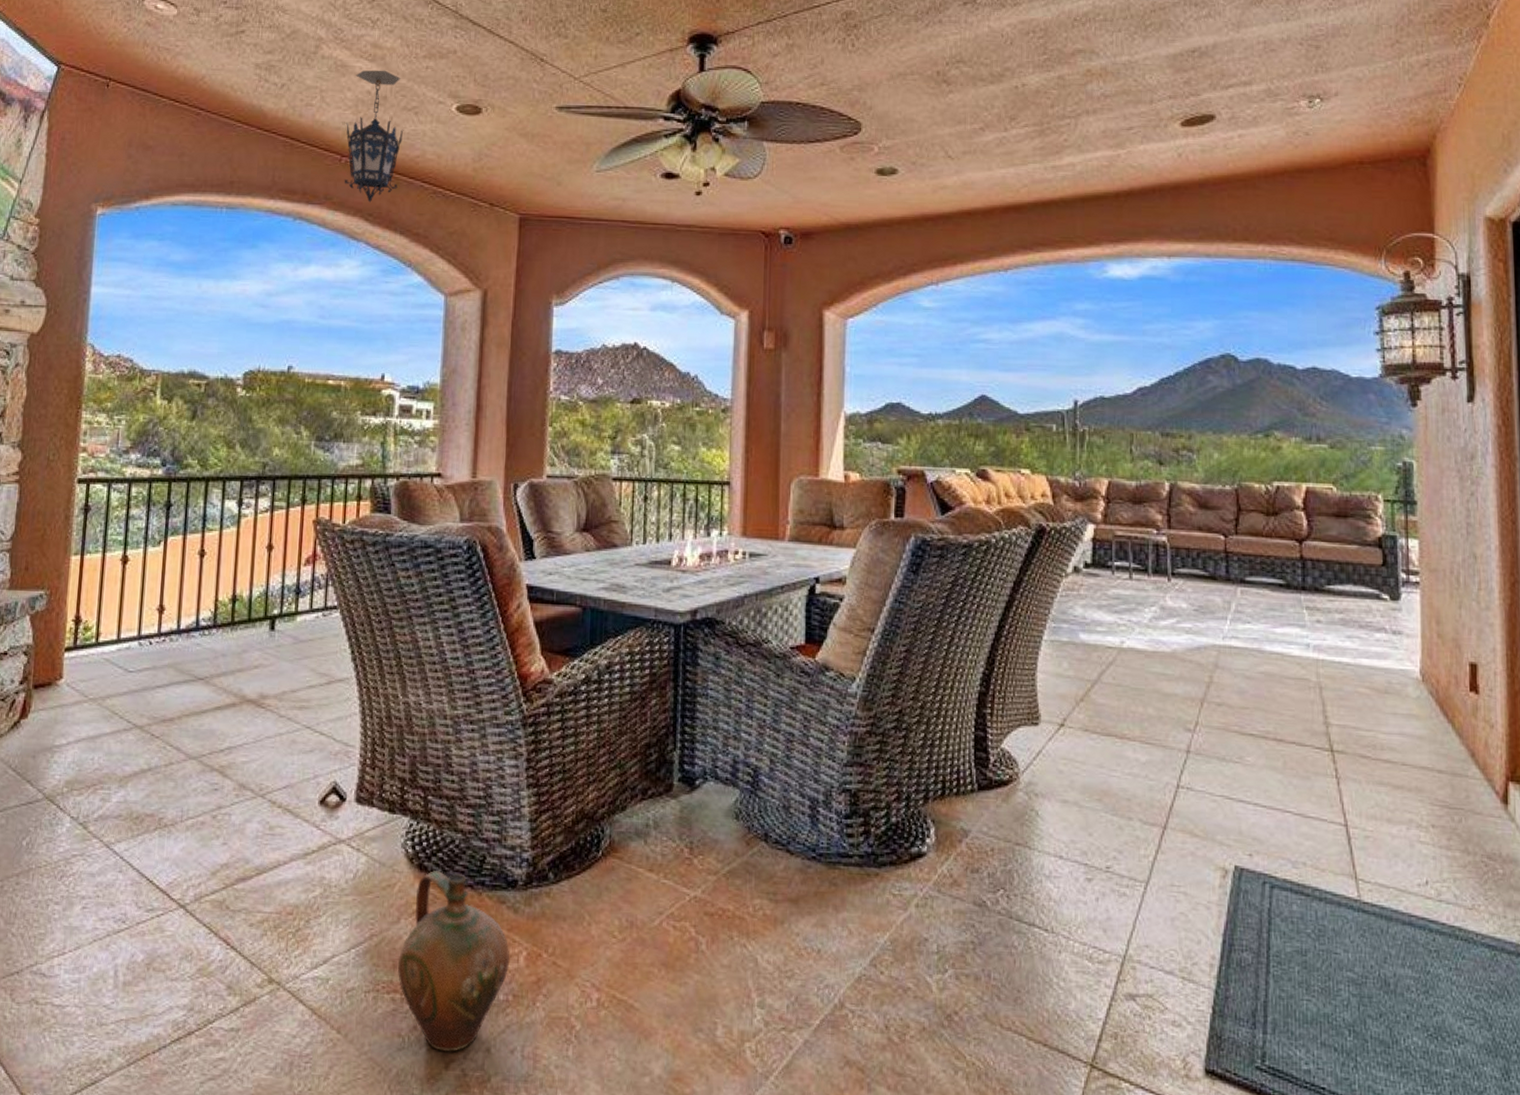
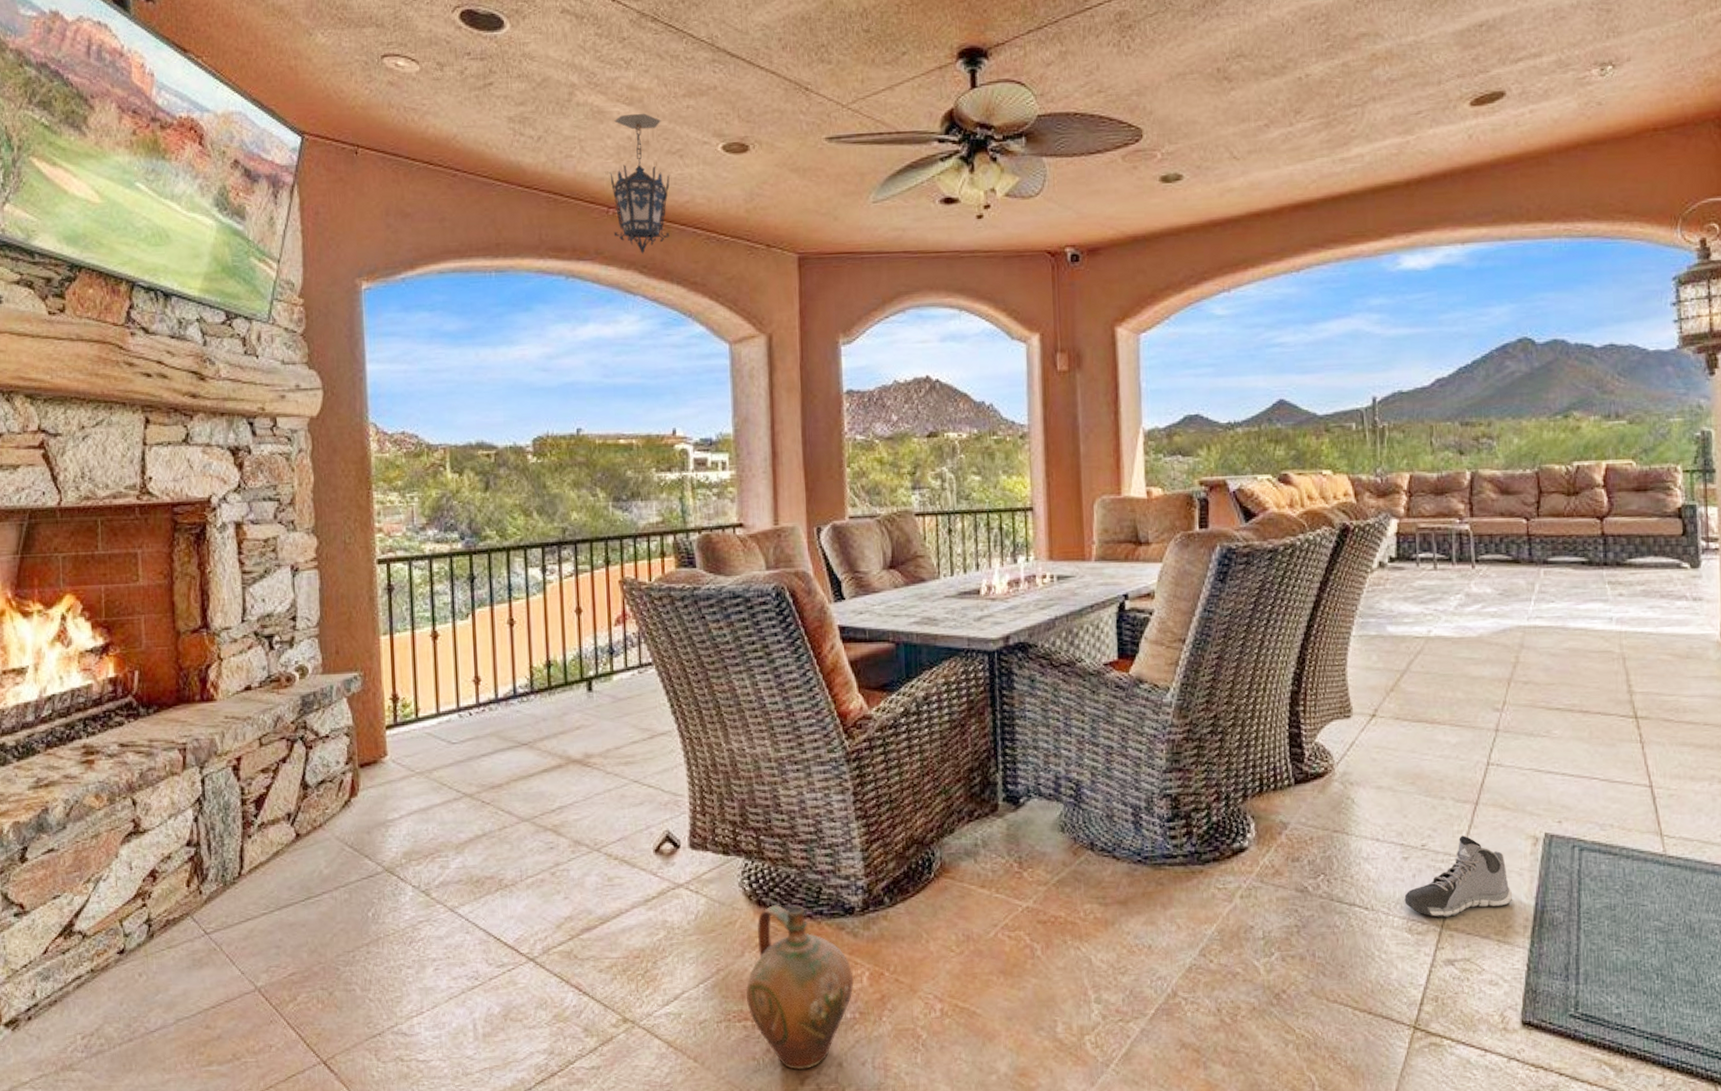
sneaker: none [1086,860,1200,947] -> present [1404,835,1513,917]

